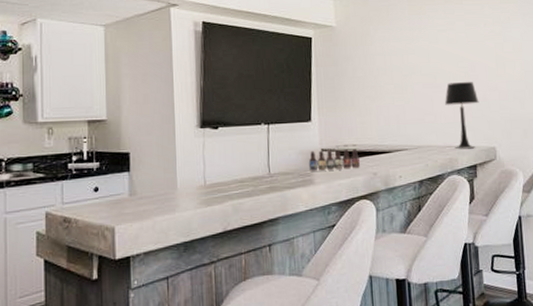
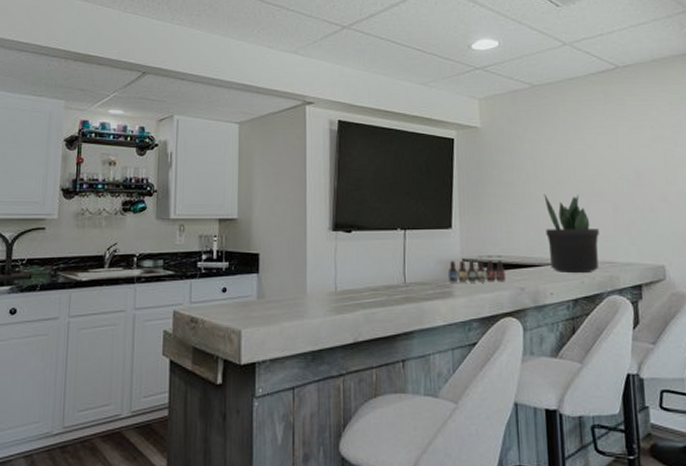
planter: none [393,86,441,157] -> present [544,193,599,272]
table lamp: present [444,82,479,150] -> none [603,191,645,266]

